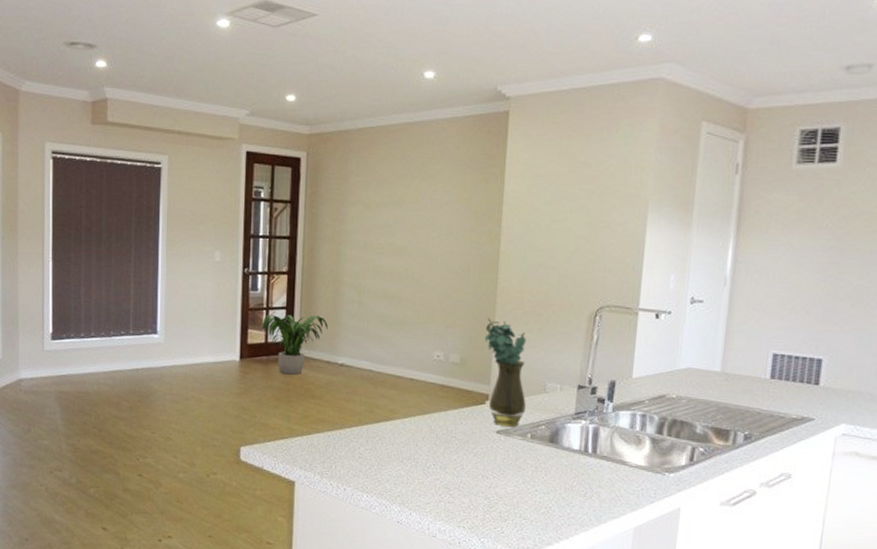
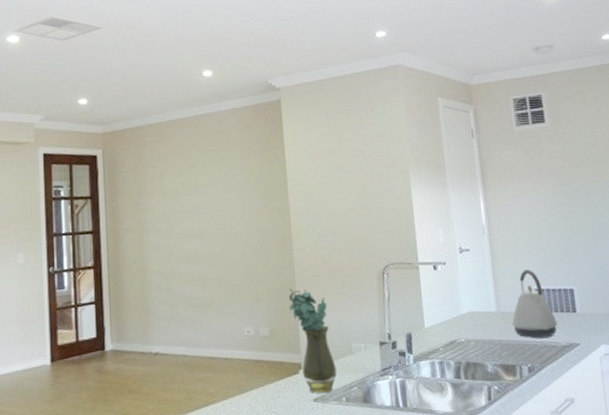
potted plant: present [261,314,328,375] -> none [71,306,139,373]
kettle: none [735,331,793,408] -> present [511,269,558,339]

